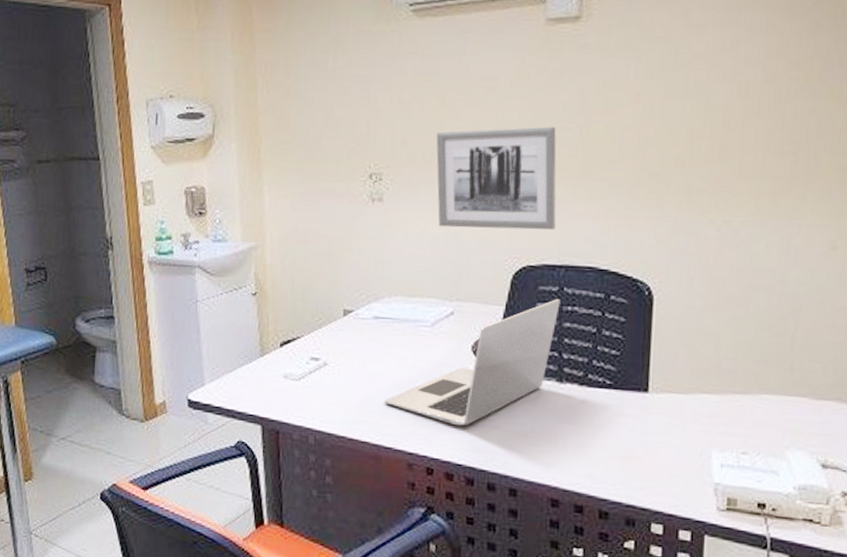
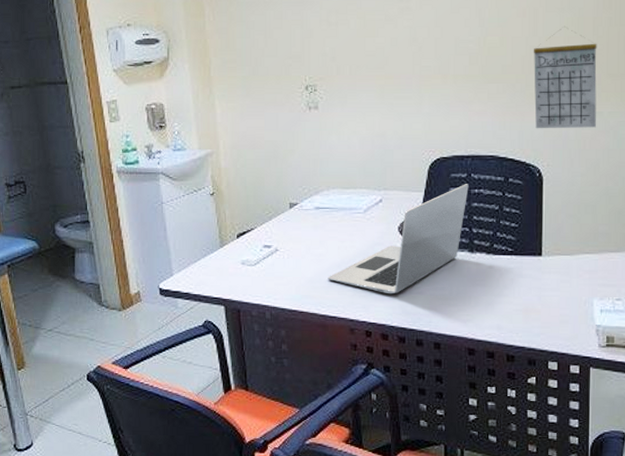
wall art: present [436,126,557,230] -> none [360,39,462,128]
calendar: none [646,116,728,240] -> present [533,27,597,129]

